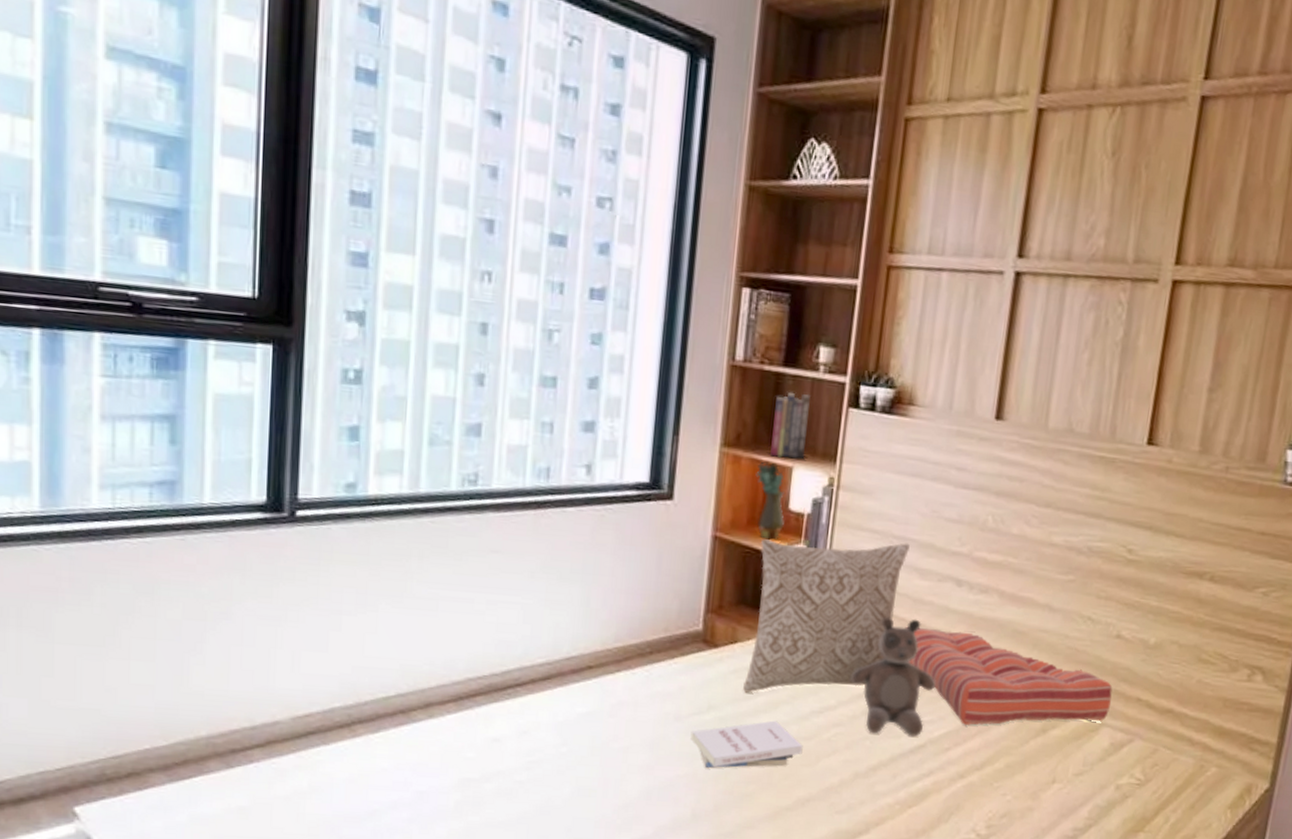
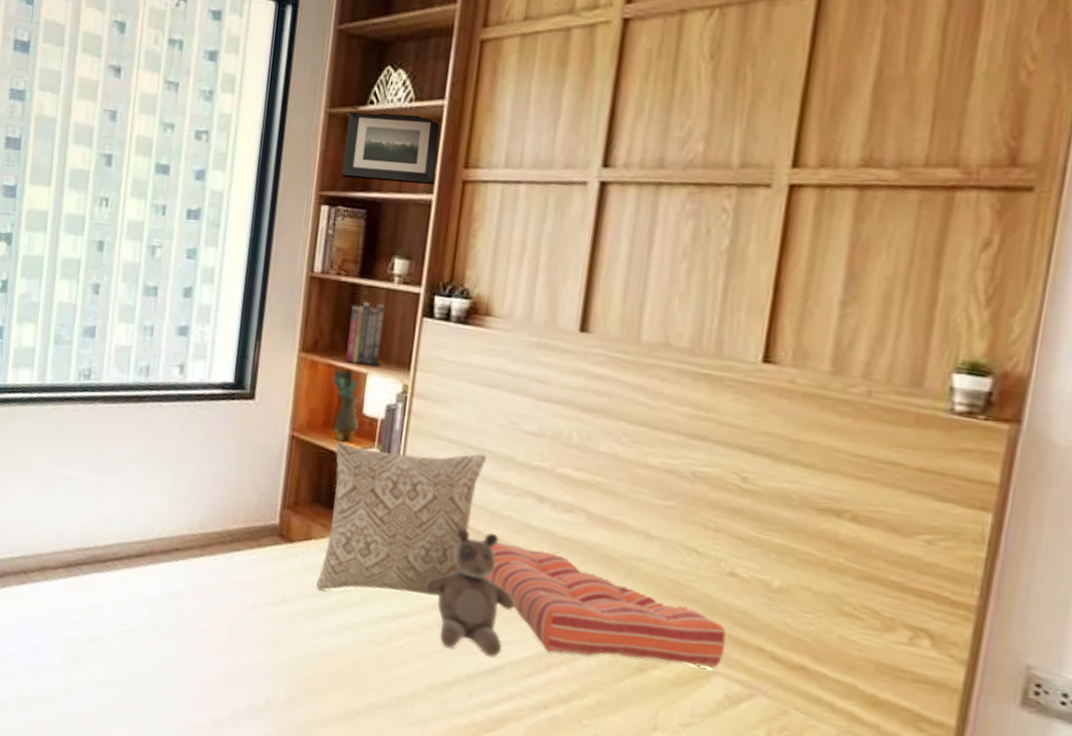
books: present [690,720,803,768] -> none [265,620,375,668]
picture frame: none [764,181,867,270] -> present [341,107,442,186]

